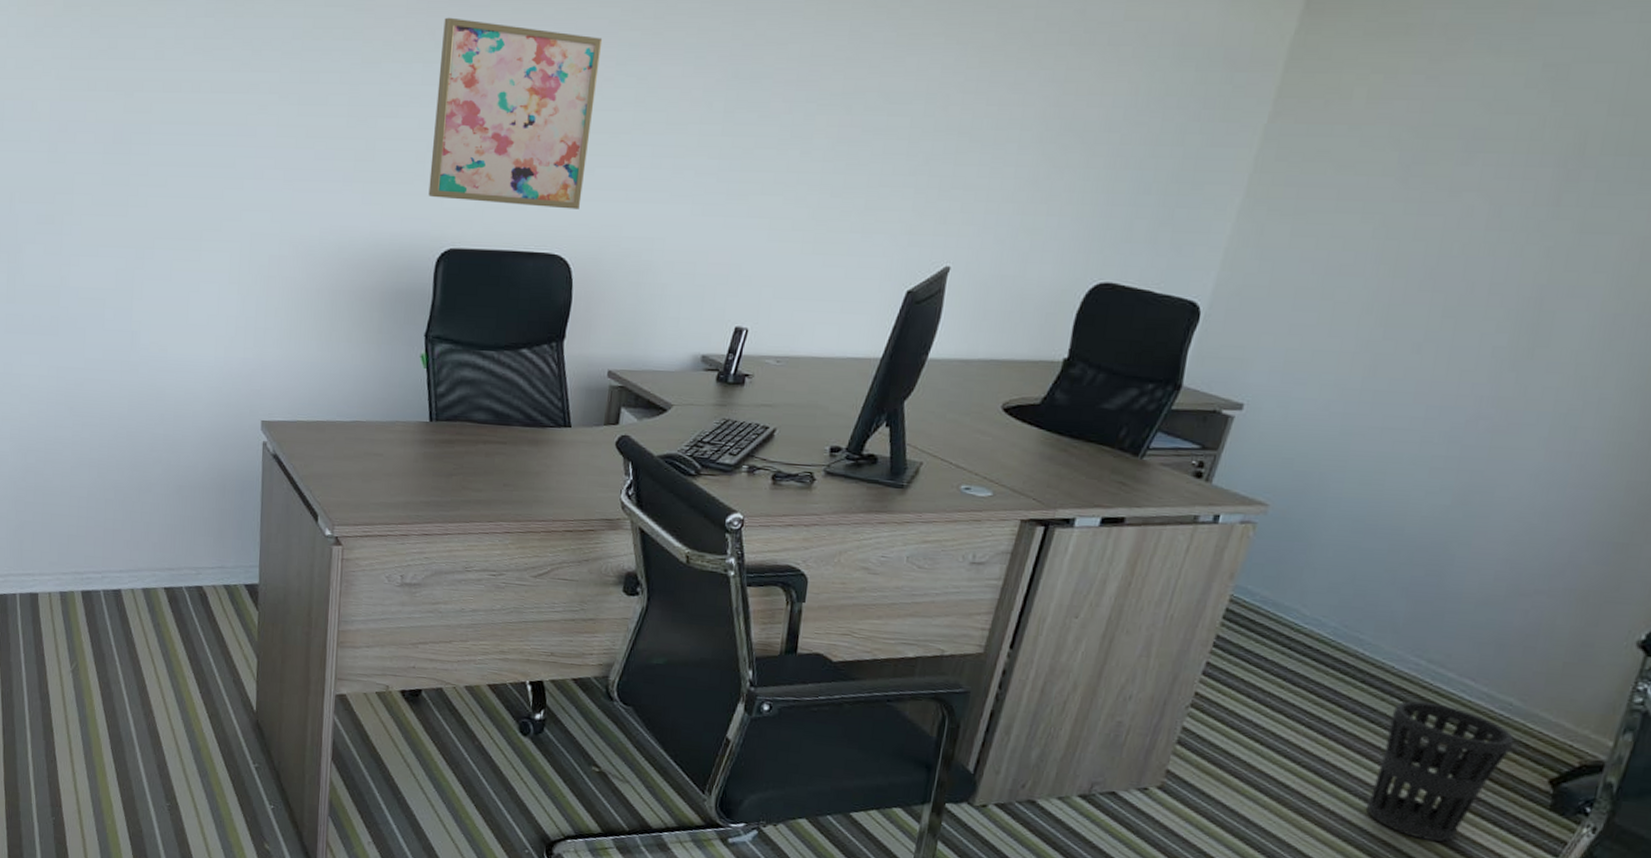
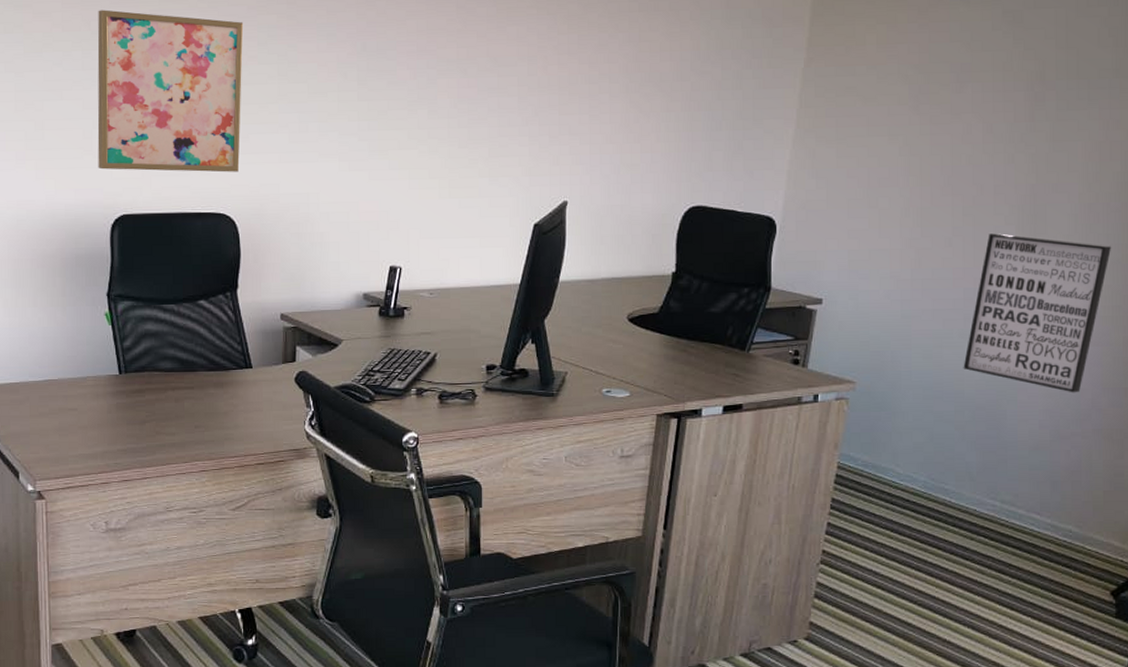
wastebasket: present [1365,701,1515,842] -> none [974,537,1079,656]
wall art: none [1408,342,1635,543] -> present [963,233,1112,393]

